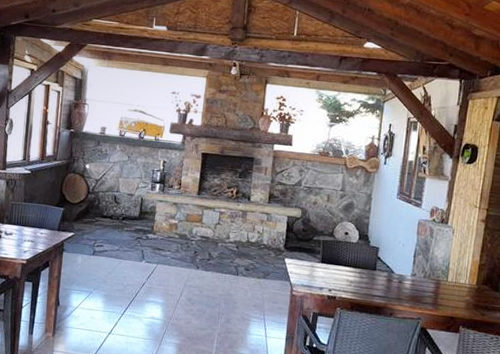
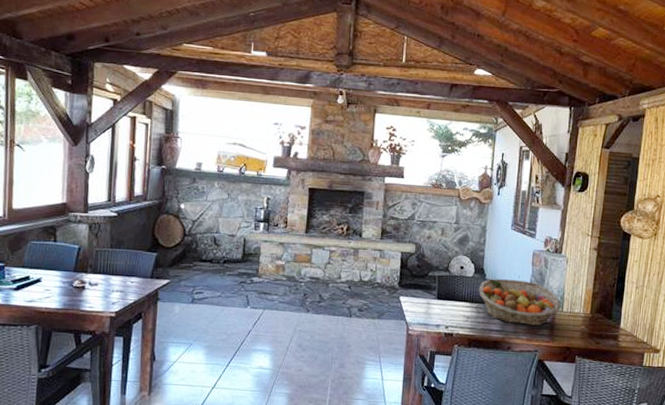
fruit basket: none [362,245,446,294] -> present [478,278,561,326]

